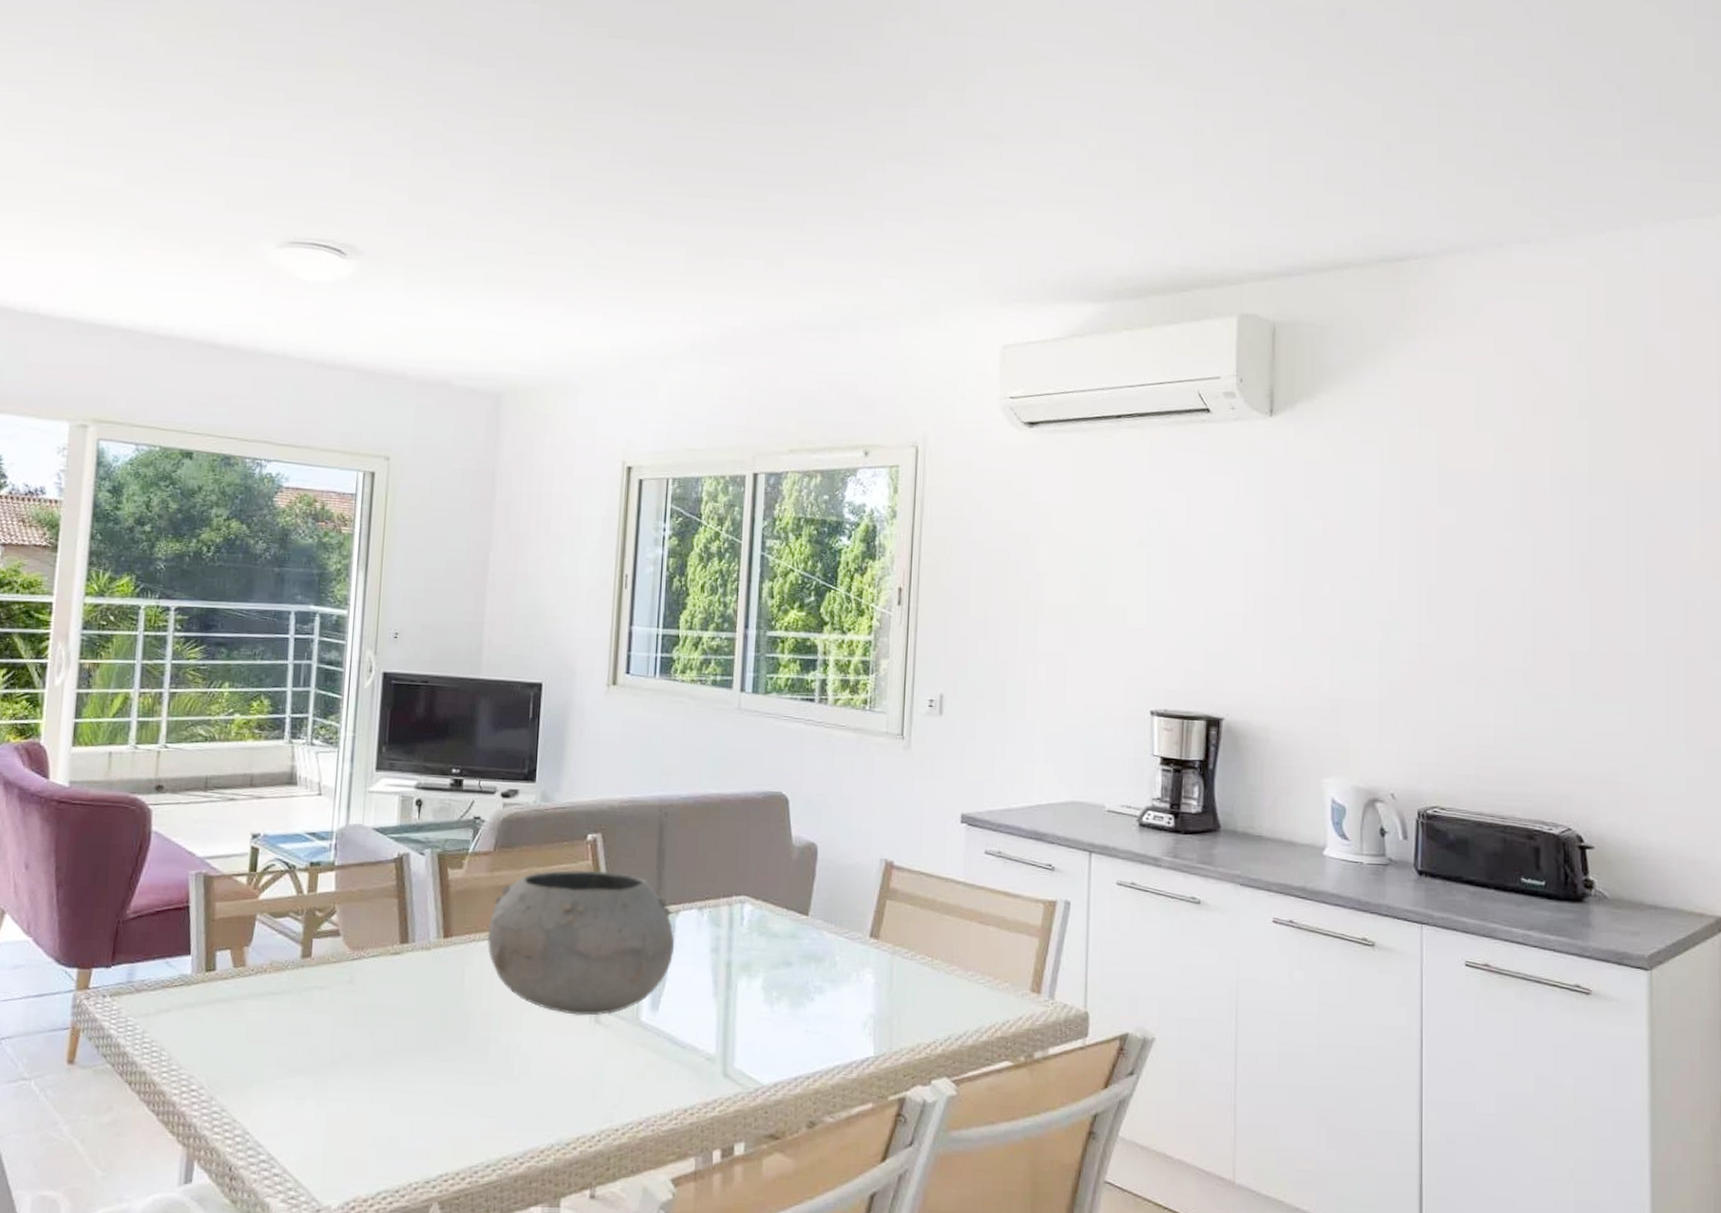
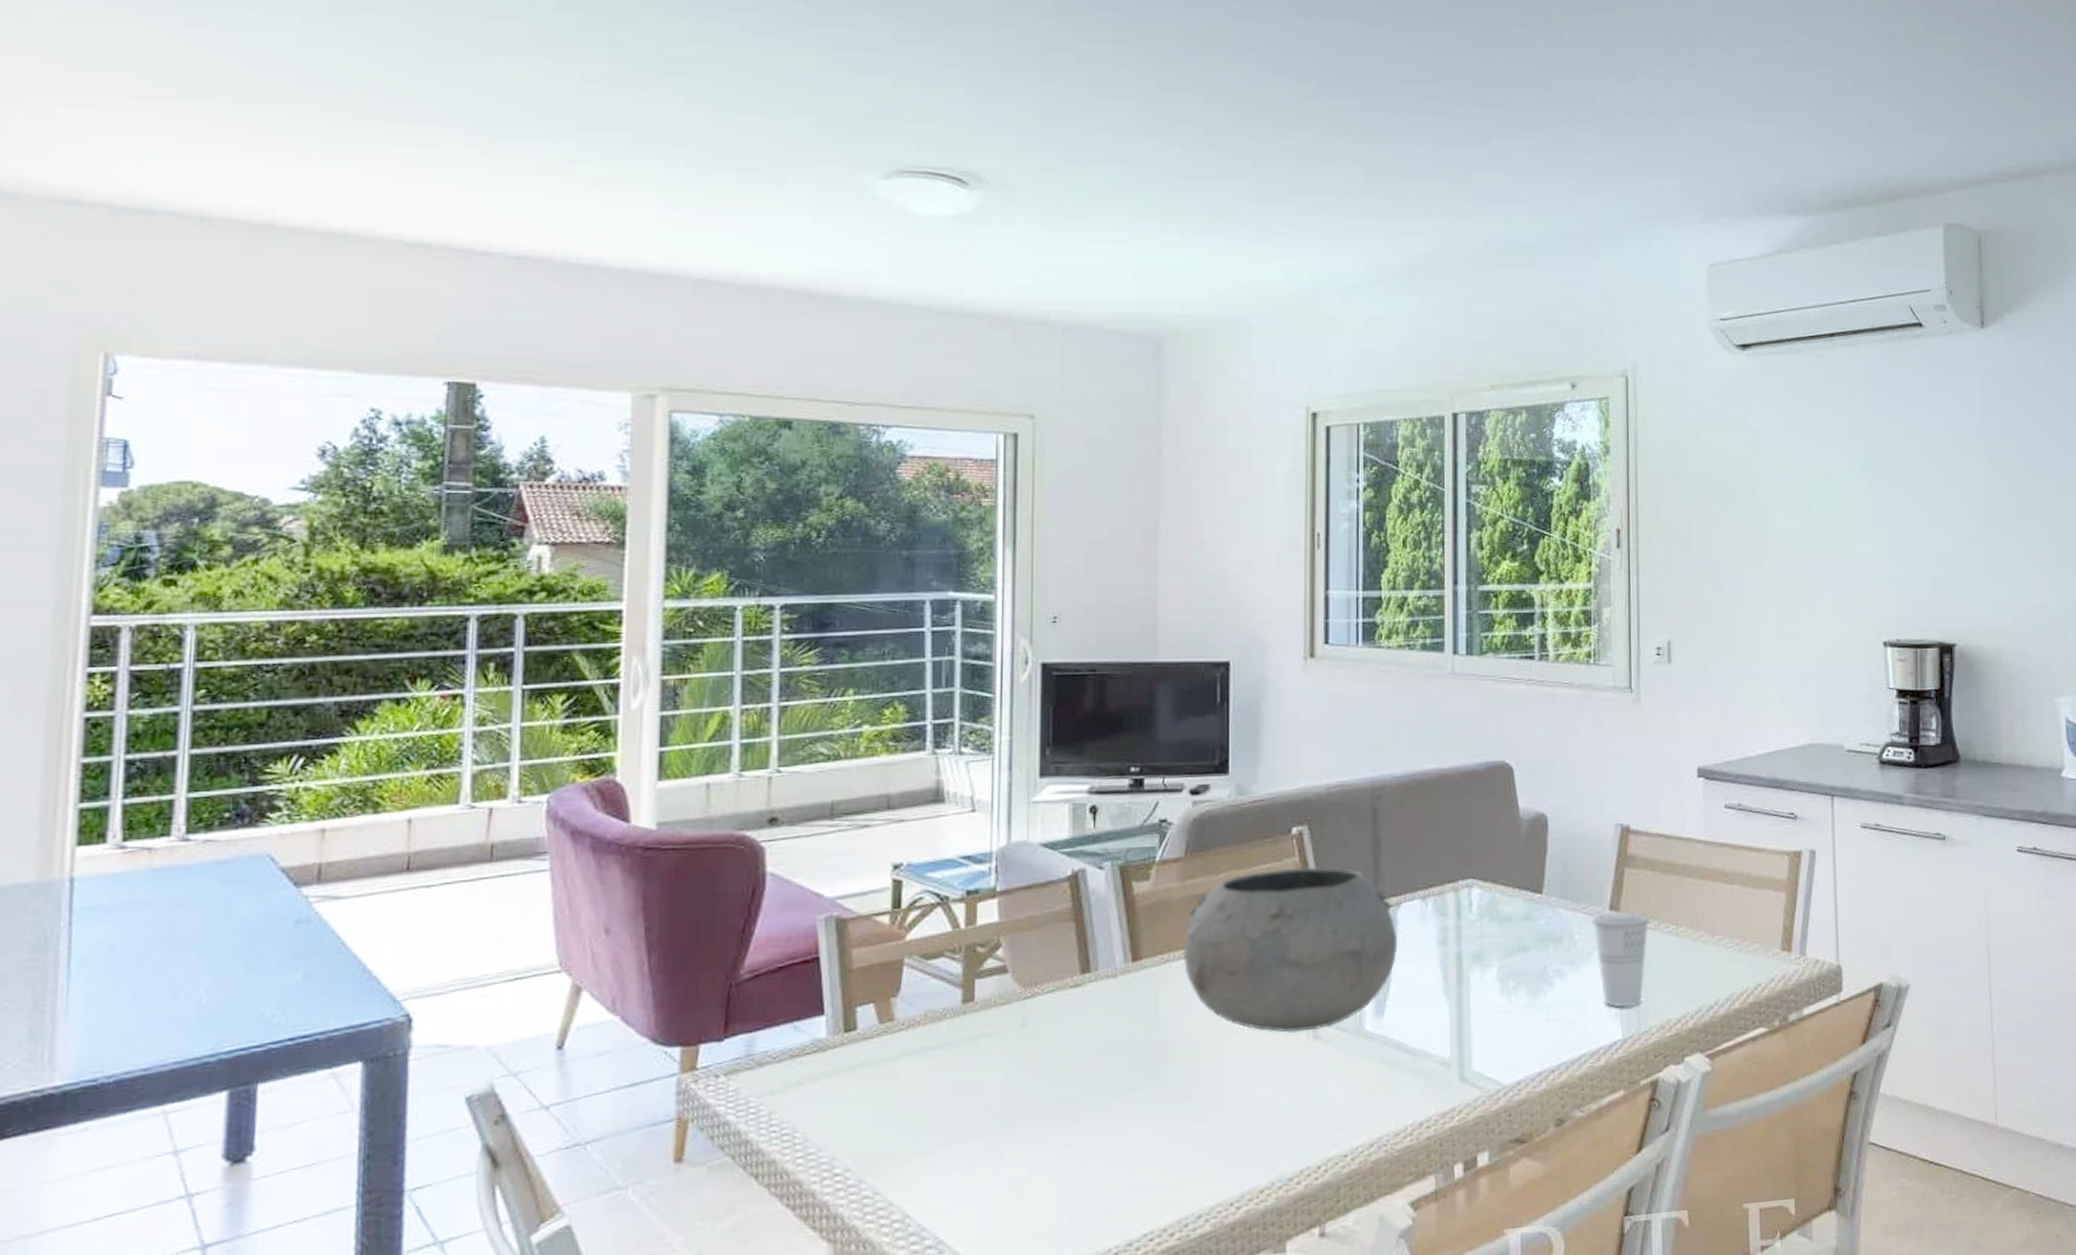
cup: none [852,939,907,1028] -> present [1591,912,1650,1007]

